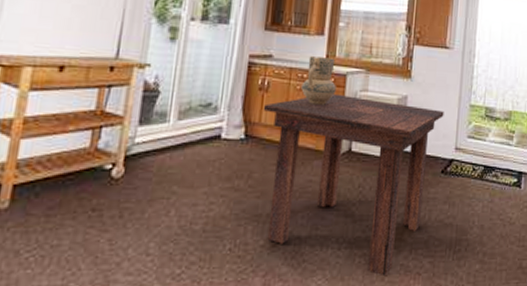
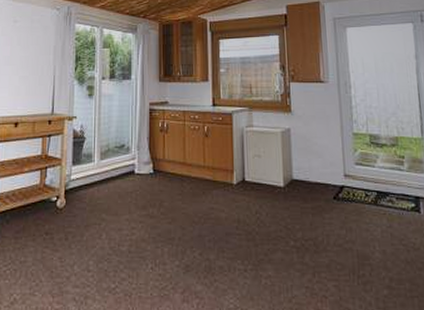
dining table: present [263,93,444,277] -> none [165,130,328,298]
ceramic jug: present [301,56,336,105] -> none [194,100,225,141]

